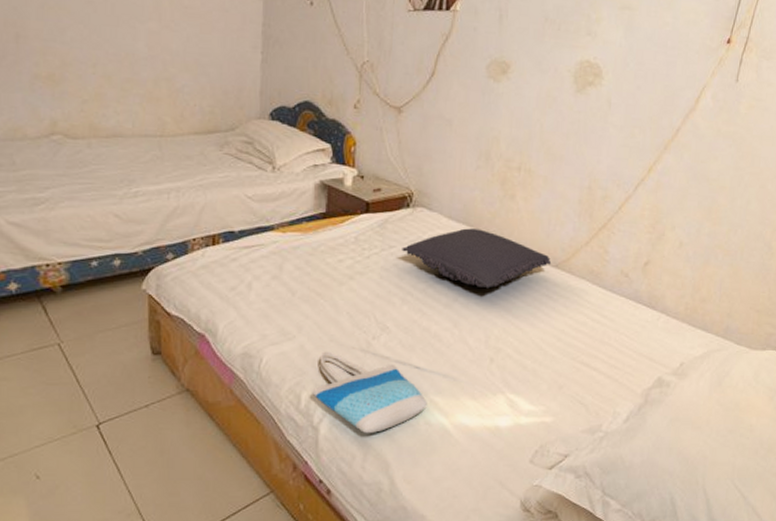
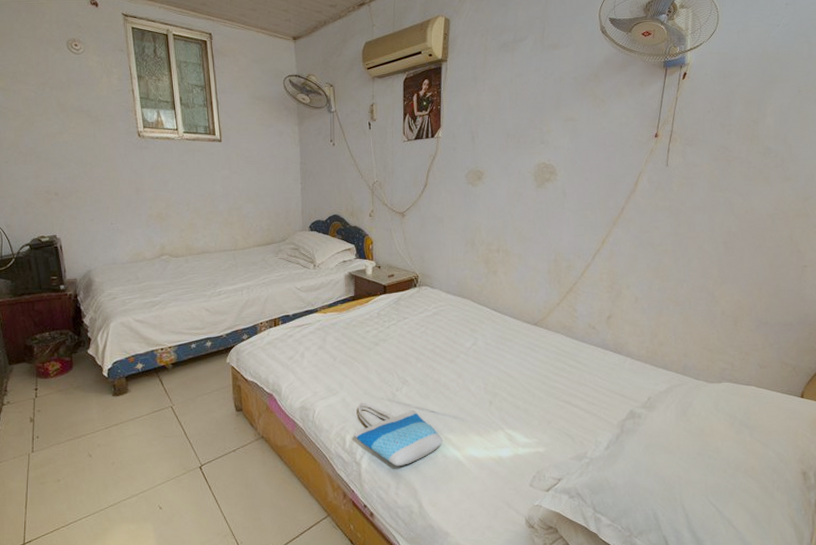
pillow: present [402,228,552,289] -> none [413,299,531,346]

